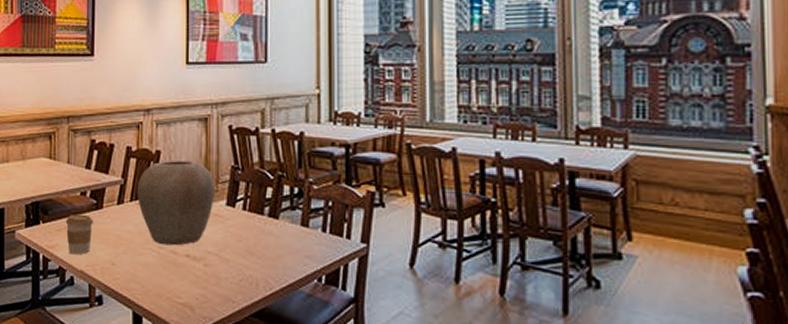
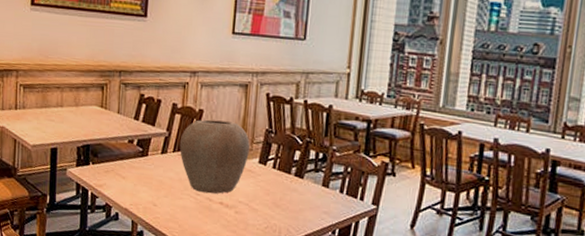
coffee cup: present [65,214,94,255] -> none [113,158,140,195]

